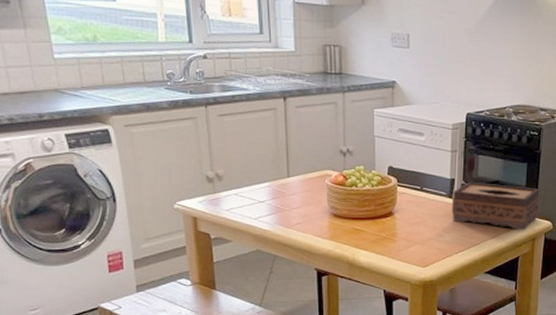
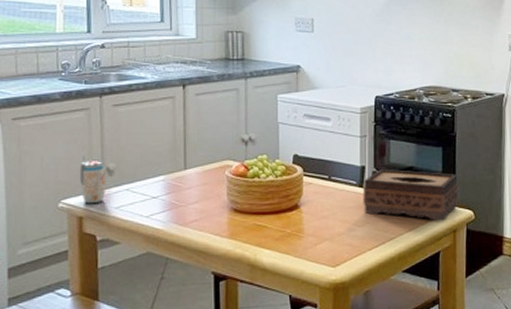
beverage can: none [191,161,216,206] -> present [79,155,106,204]

